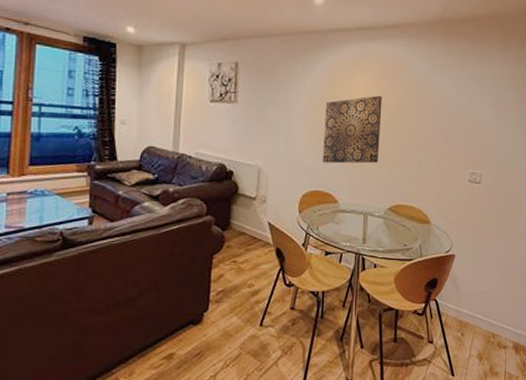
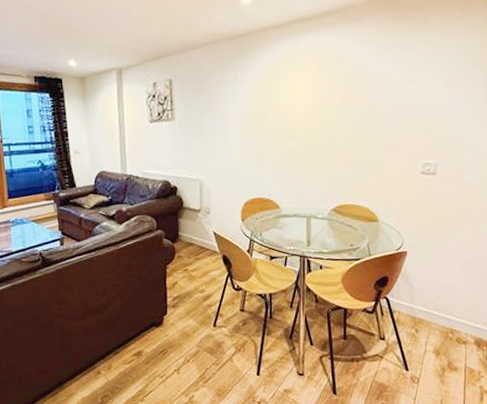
wall art: present [322,95,382,164] -> none [260,92,321,170]

